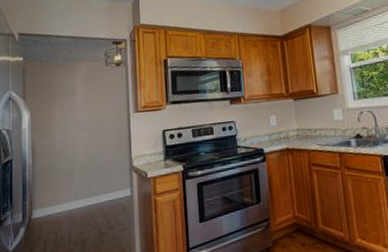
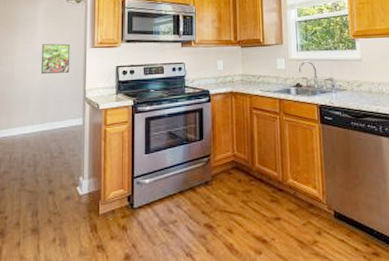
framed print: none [82,110,114,145] -> present [40,43,70,75]

